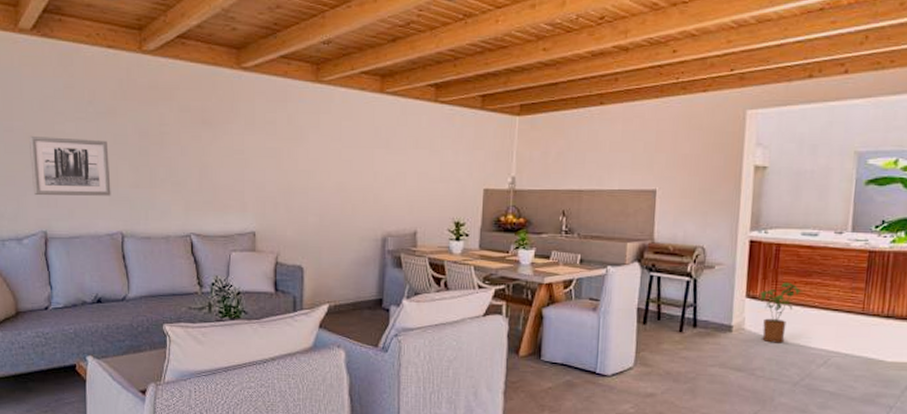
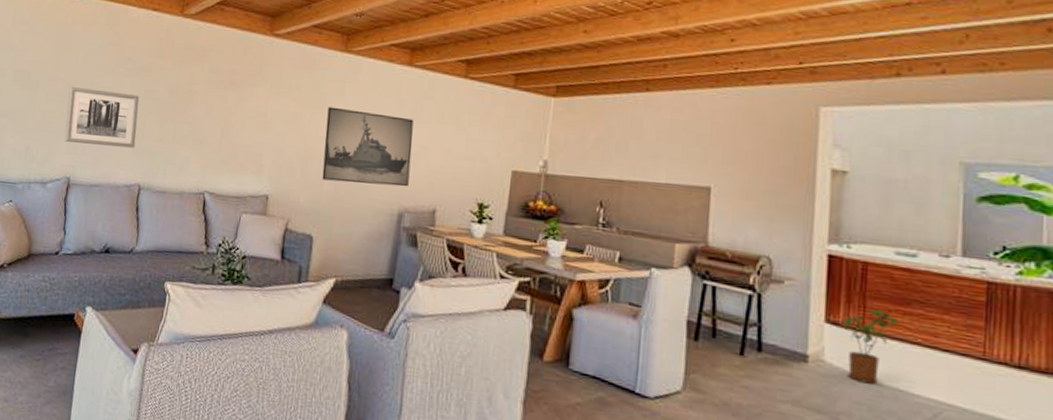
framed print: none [305,139,390,213] -> present [322,107,414,187]

